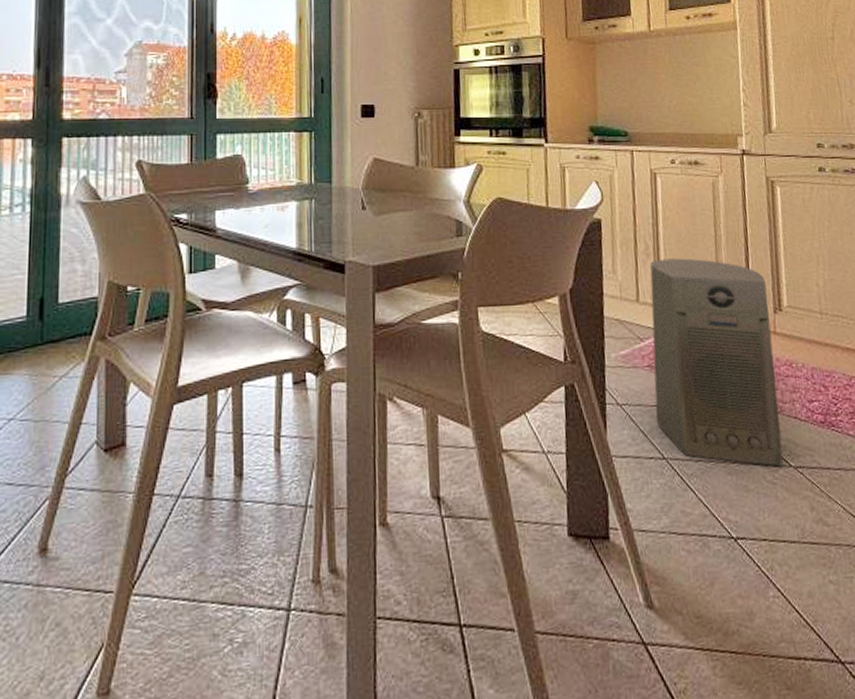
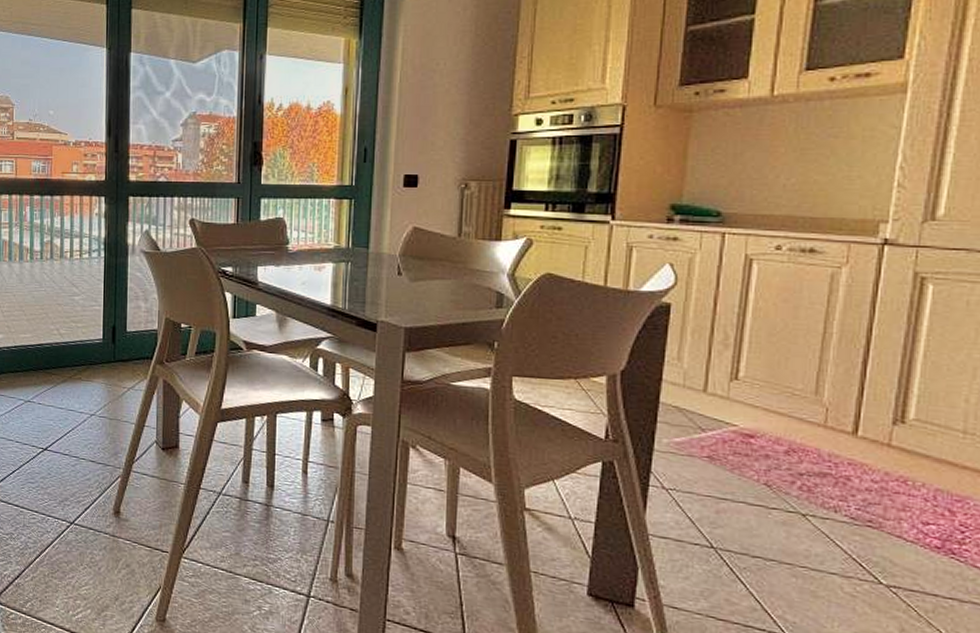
air purifier: present [650,258,783,467] -> none [708,351,888,582]

